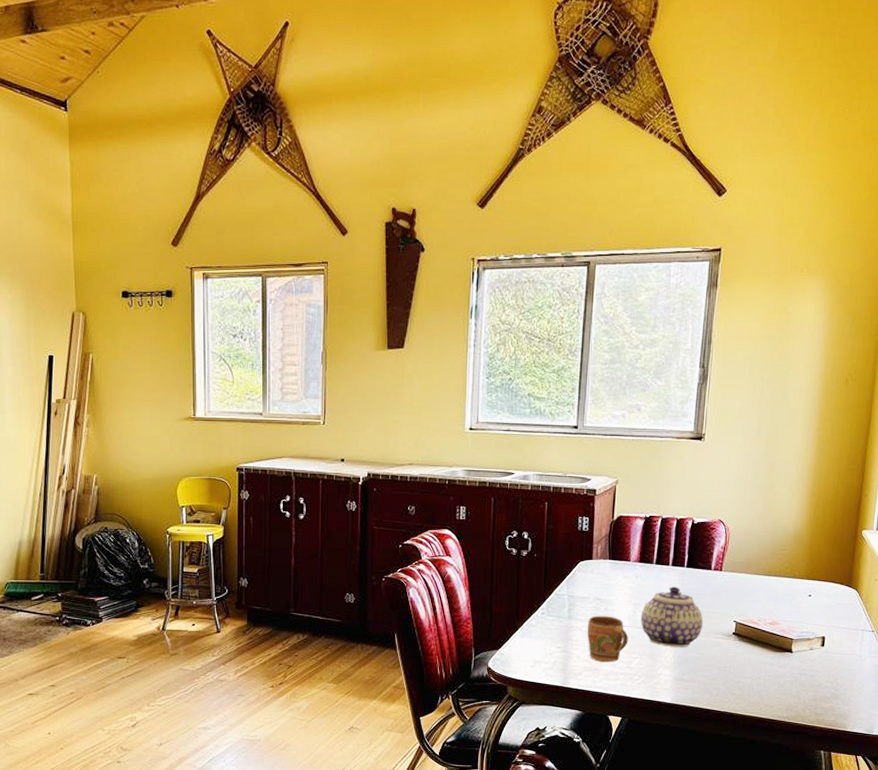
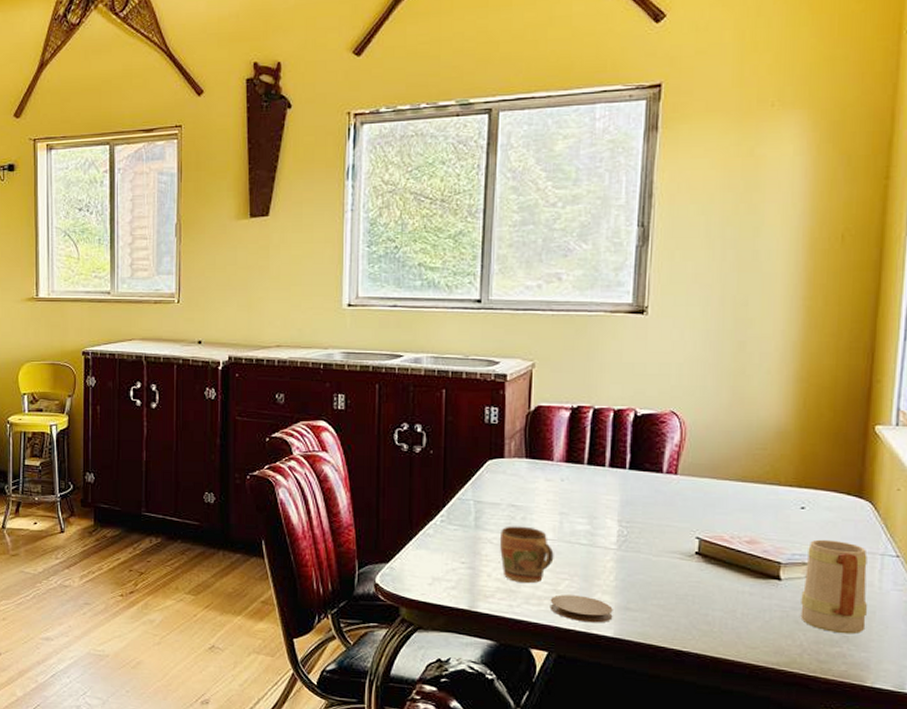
coaster: none [624,671,671,692] -> present [550,595,613,623]
teapot: present [640,586,703,647] -> none [569,492,653,568]
mug: none [805,620,853,692] -> present [800,539,868,635]

